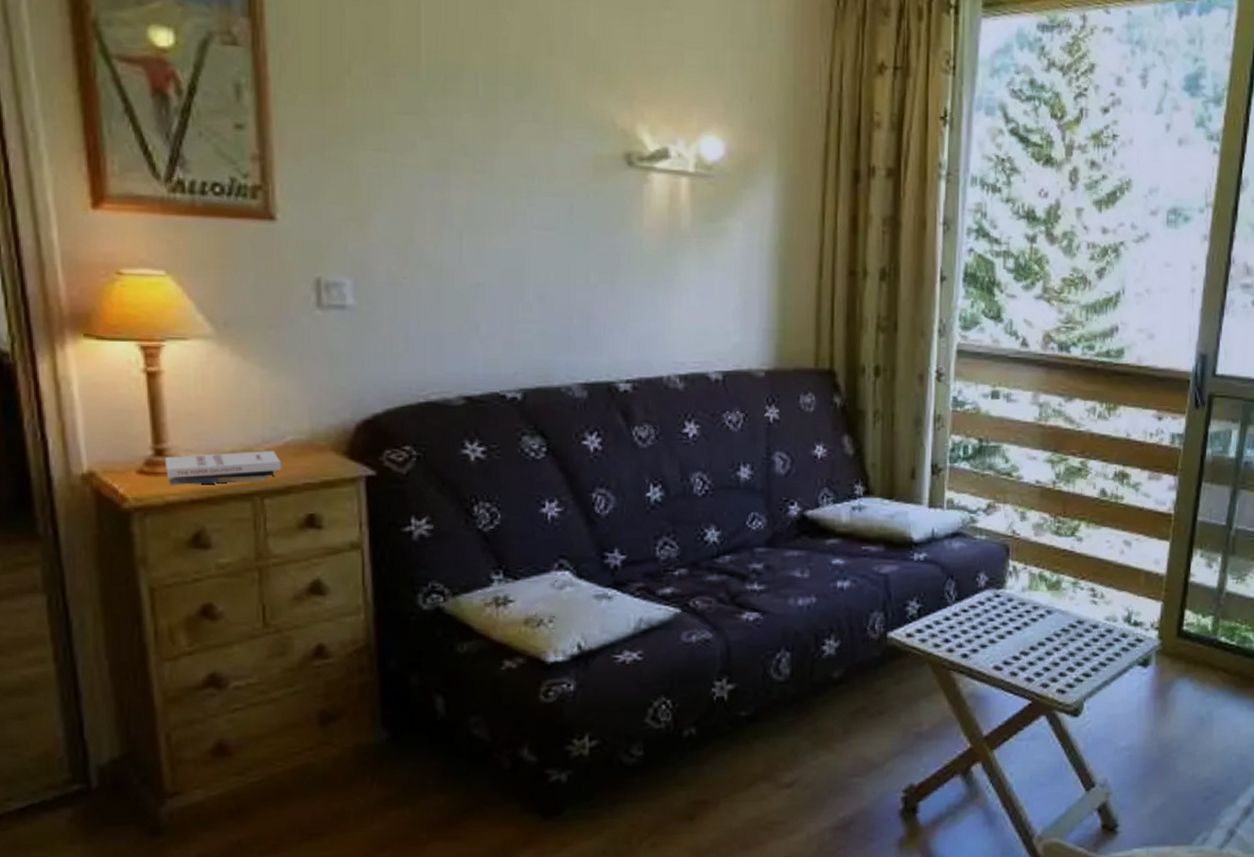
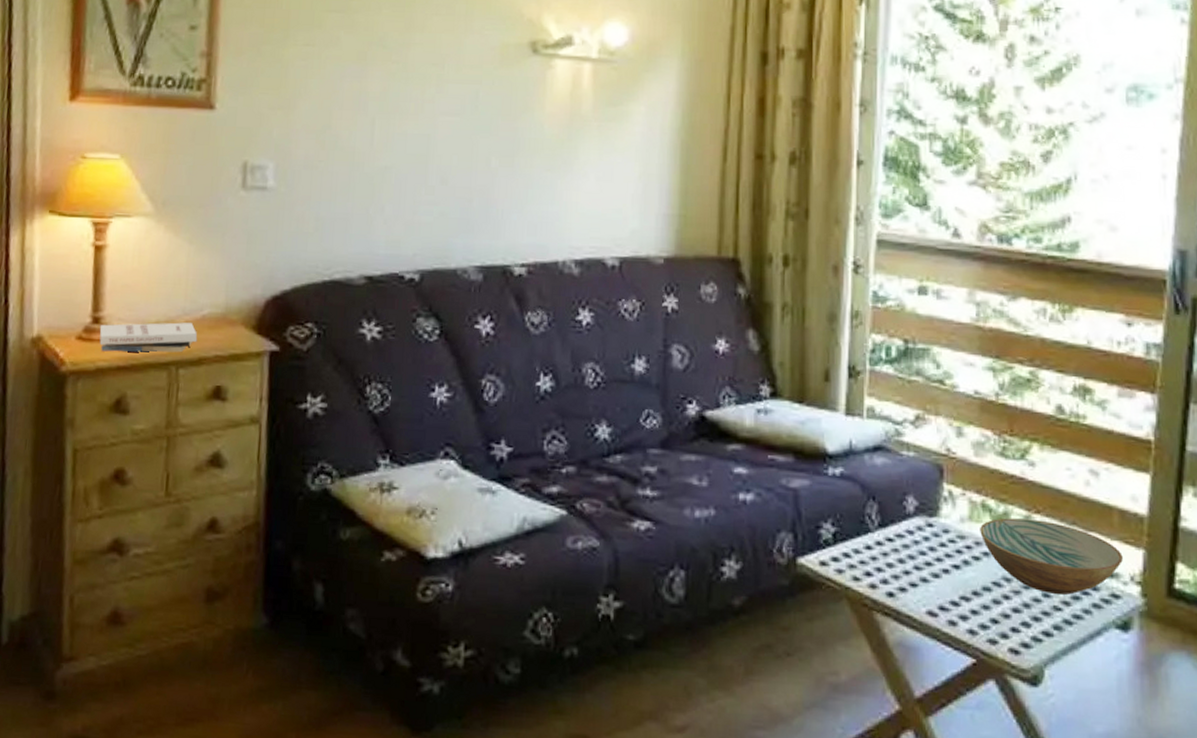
bowl: none [1037,584,1146,643] -> present [980,518,1123,595]

